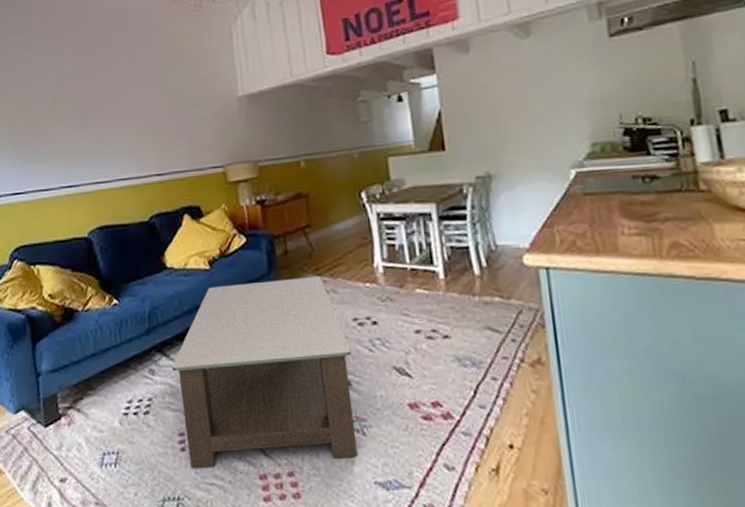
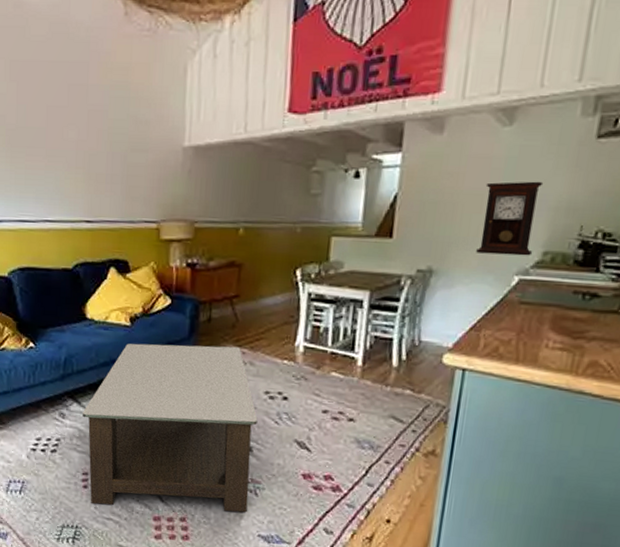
pendulum clock: none [520,81,582,153] -> present [476,181,544,256]

